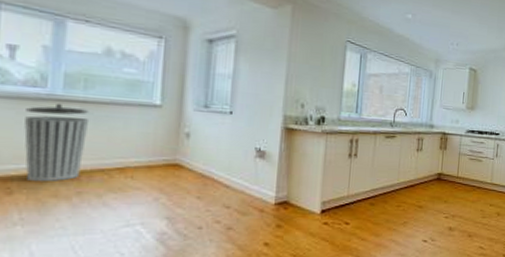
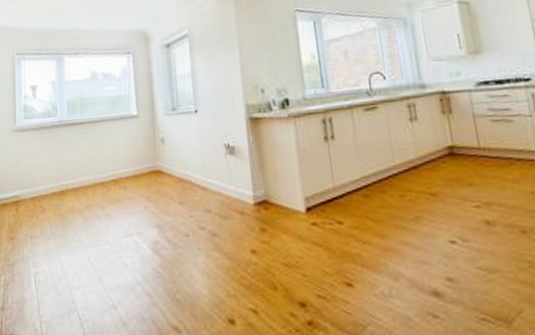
trash can: present [24,103,90,182] -> none [46,127,88,199]

